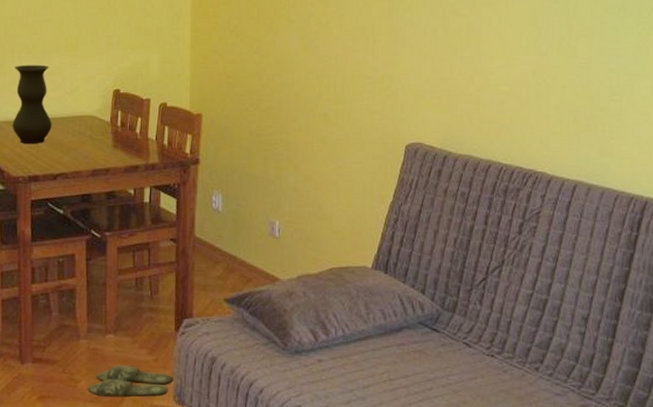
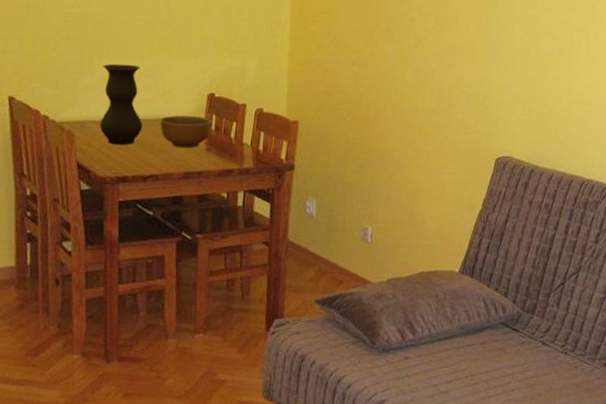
bowl: none [67,112,117,144] -> present [159,115,212,147]
slippers: present [88,365,174,397] -> none [176,363,263,394]

